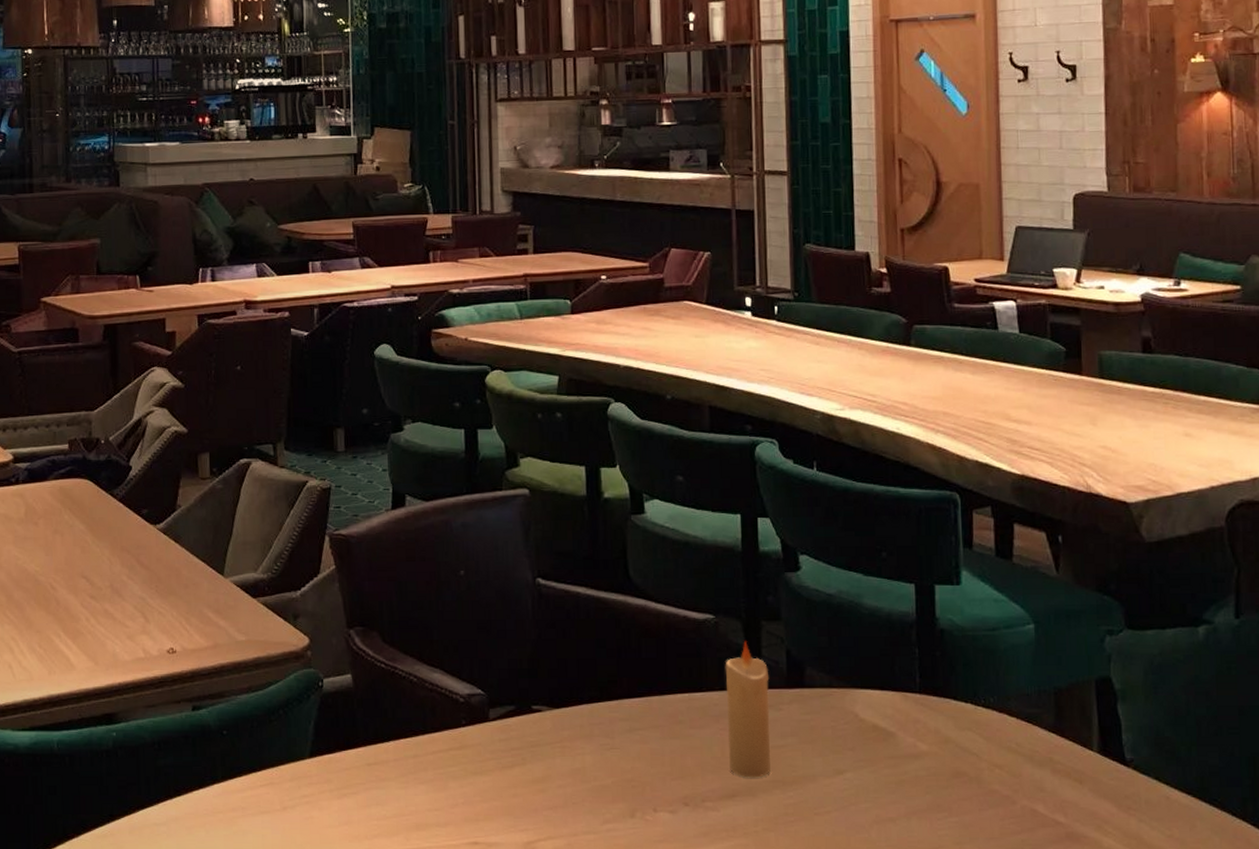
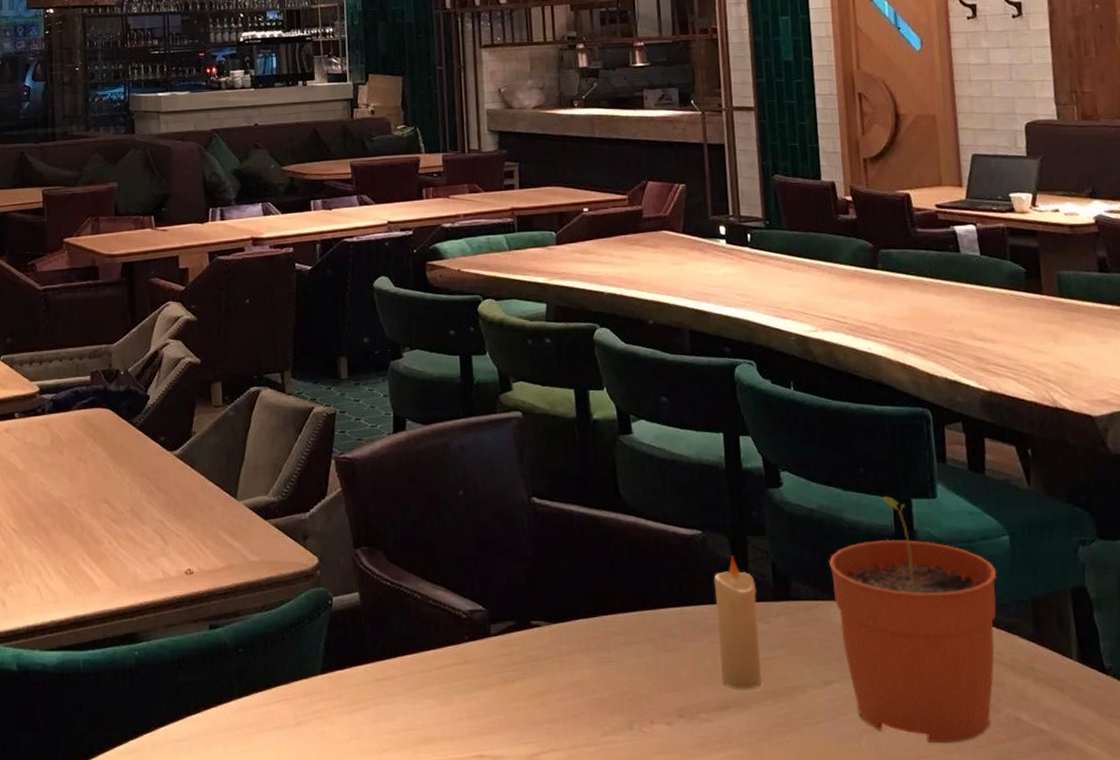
plant pot: none [845,582,1020,835] -> present [828,496,997,744]

